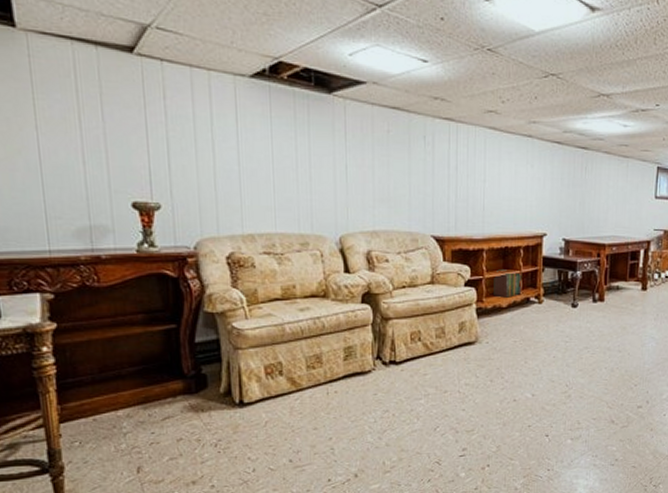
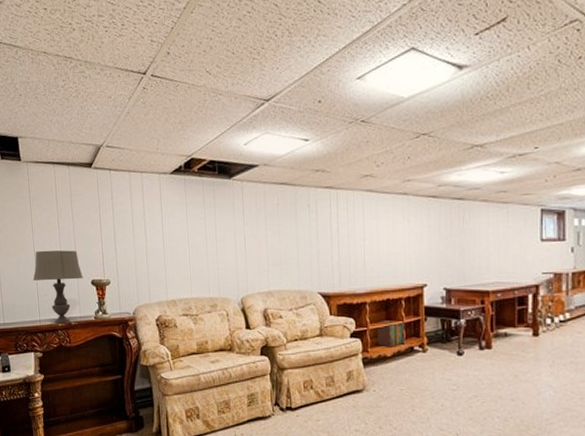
table lamp: none [37,156,120,256] -> present [33,250,83,323]

